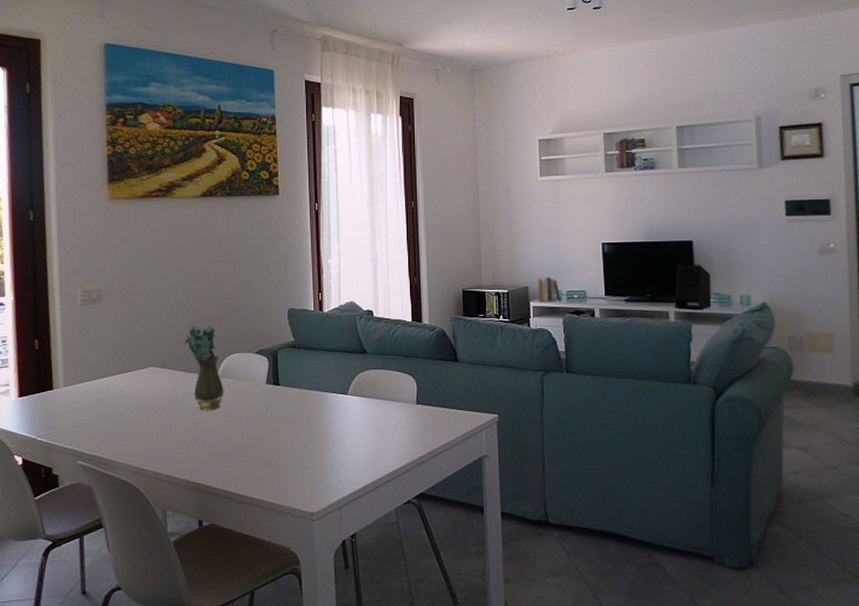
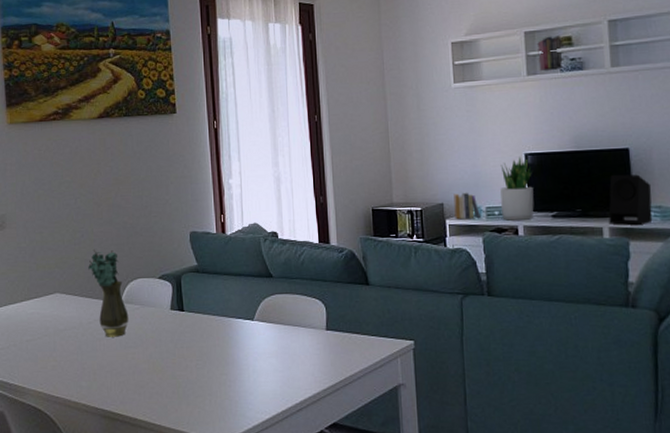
planter: none [580,245,609,304] -> present [500,156,534,221]

